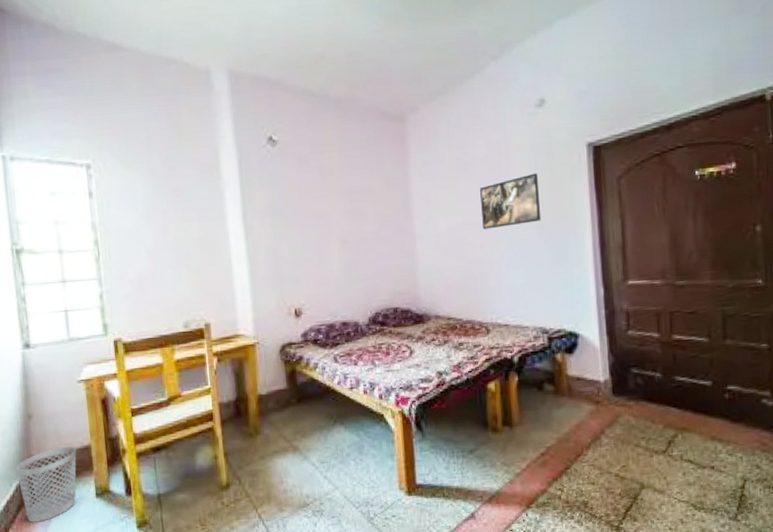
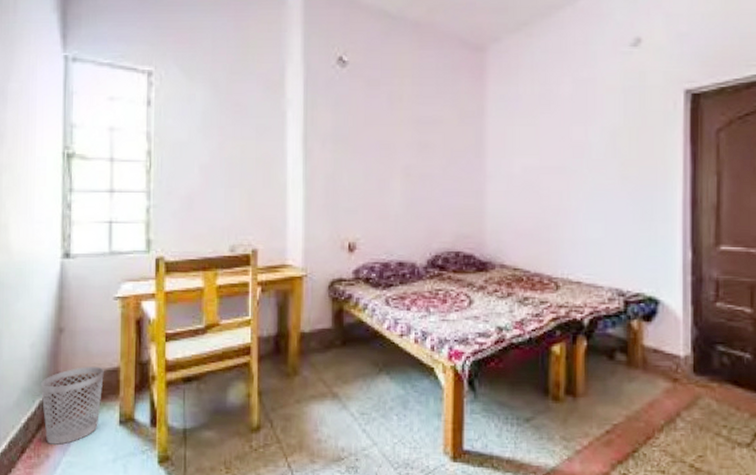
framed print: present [480,173,542,229] -> none [561,118,627,175]

